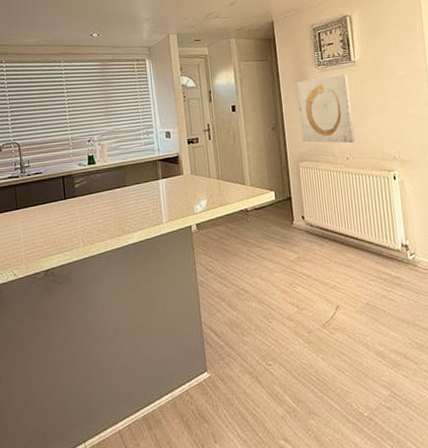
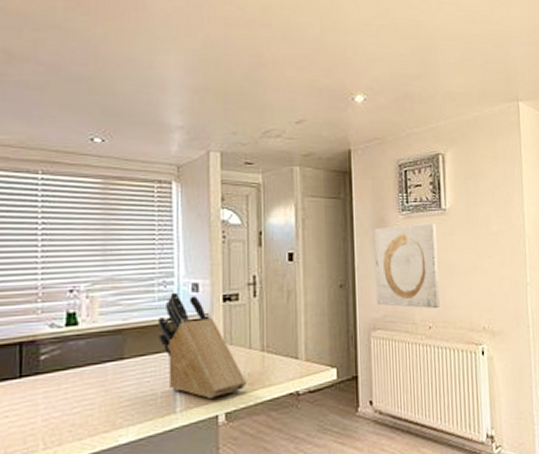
knife block: none [146,138,210,215] -> present [158,292,248,400]

